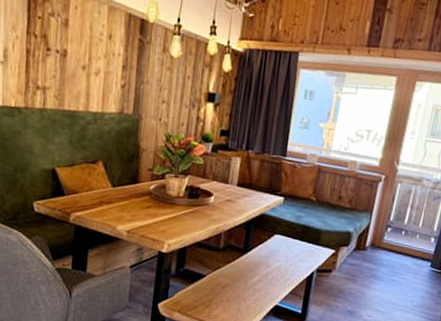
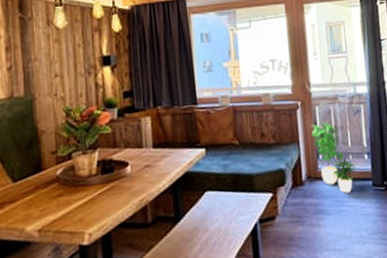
potted plant: none [384,198,420,267] -> present [311,121,357,193]

